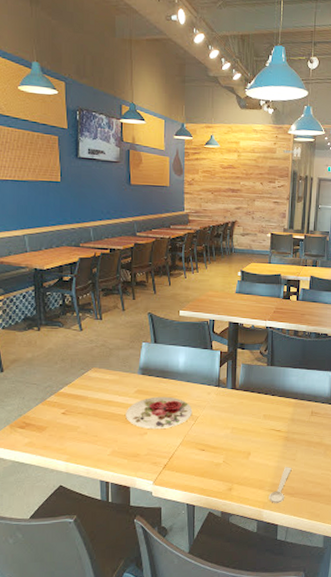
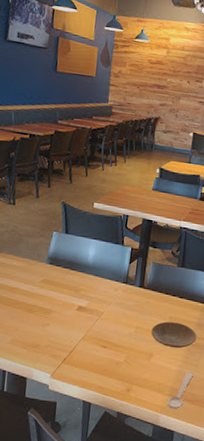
plate: present [126,396,193,430] -> none [29,288,98,322]
plate: none [247,420,292,445] -> present [151,322,197,349]

